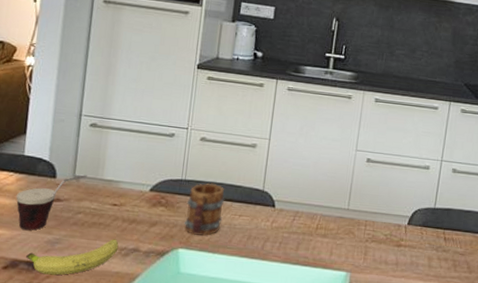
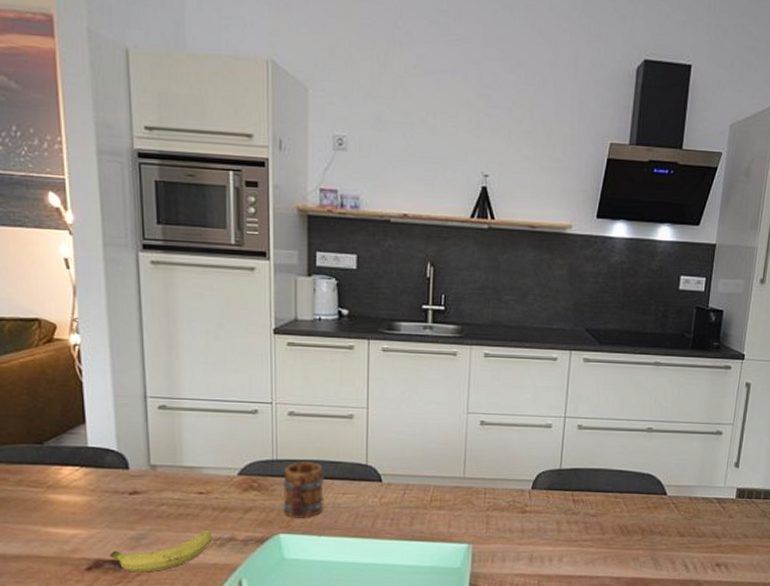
cup: present [16,175,87,230] -> none [86,463,164,527]

